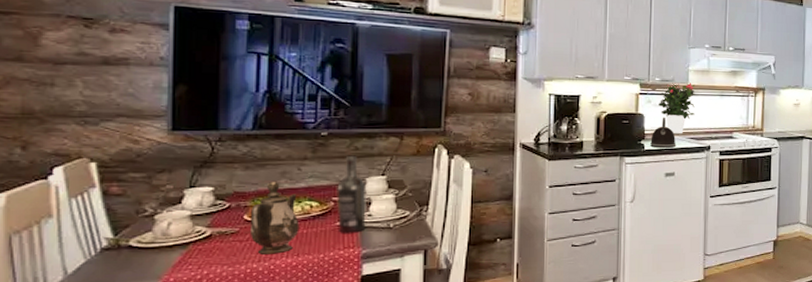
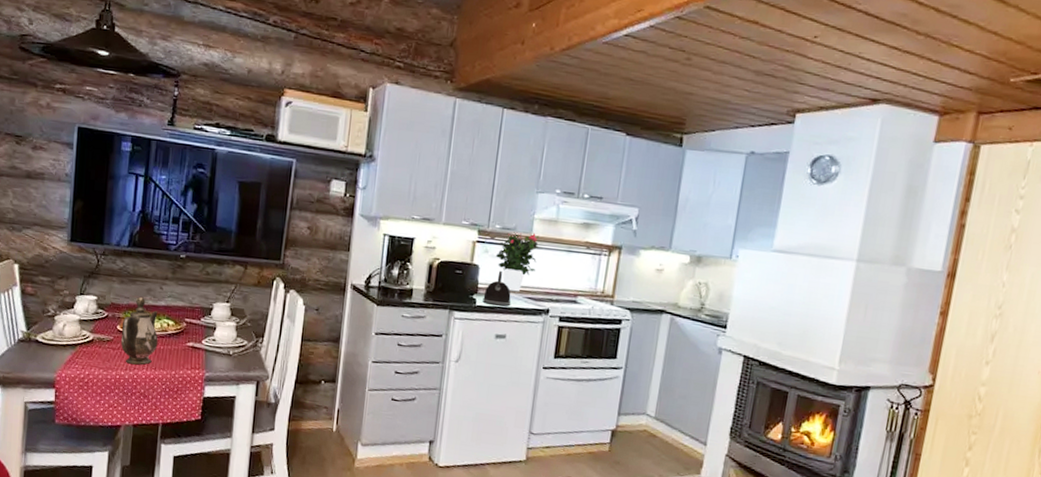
wine bottle: present [336,155,367,234] -> none [187,279,214,356]

